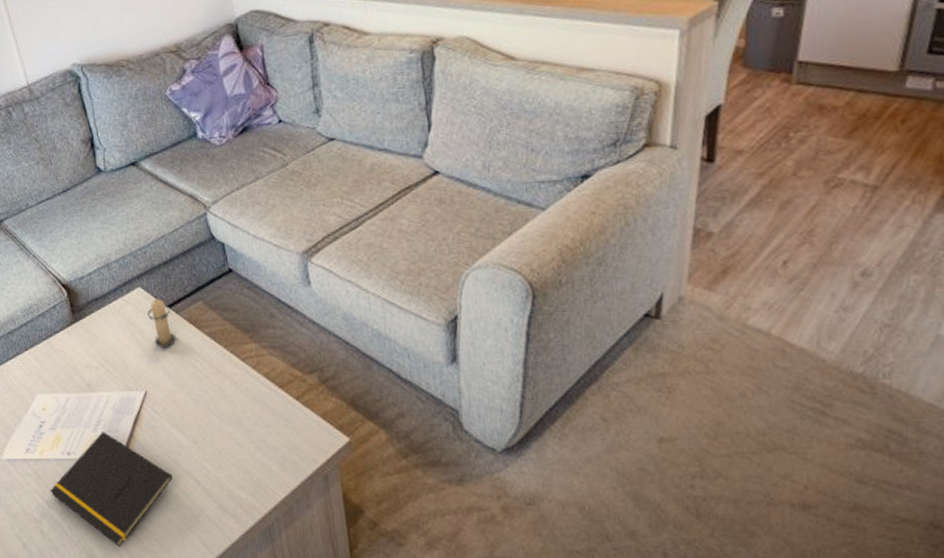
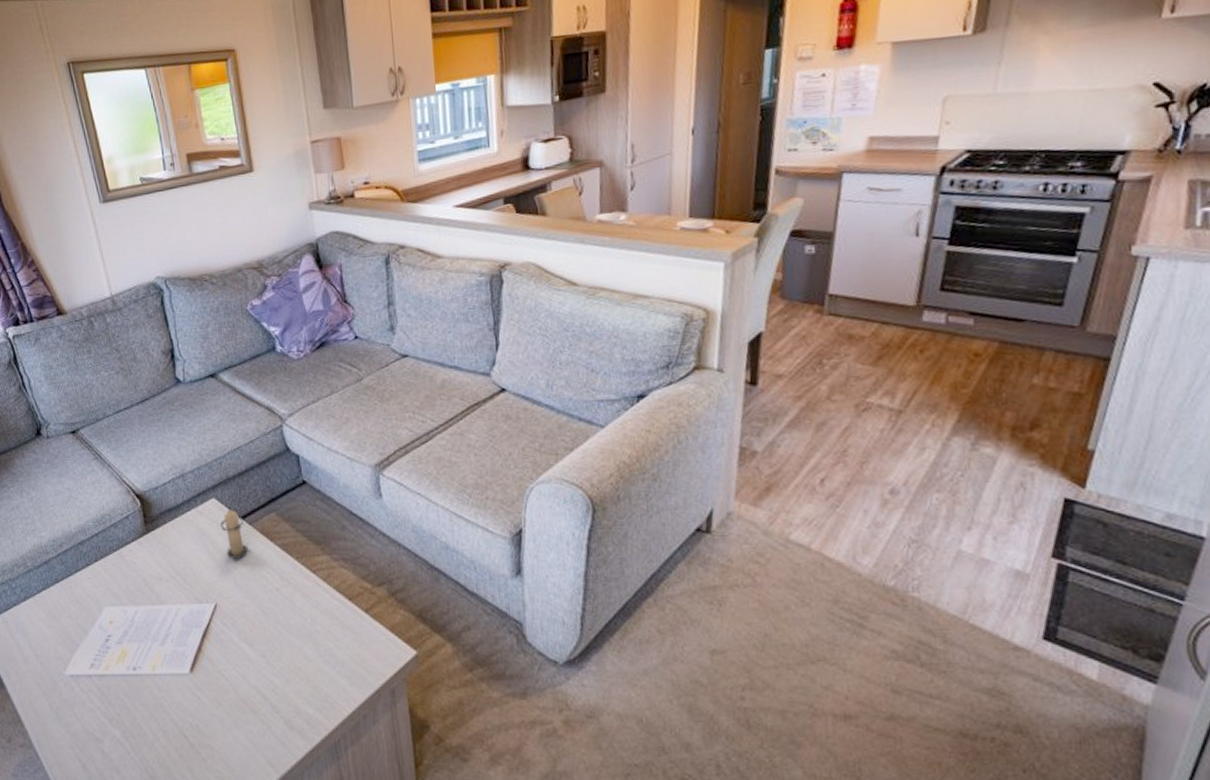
notepad: present [50,432,173,548] -> none [113,646,240,768]

